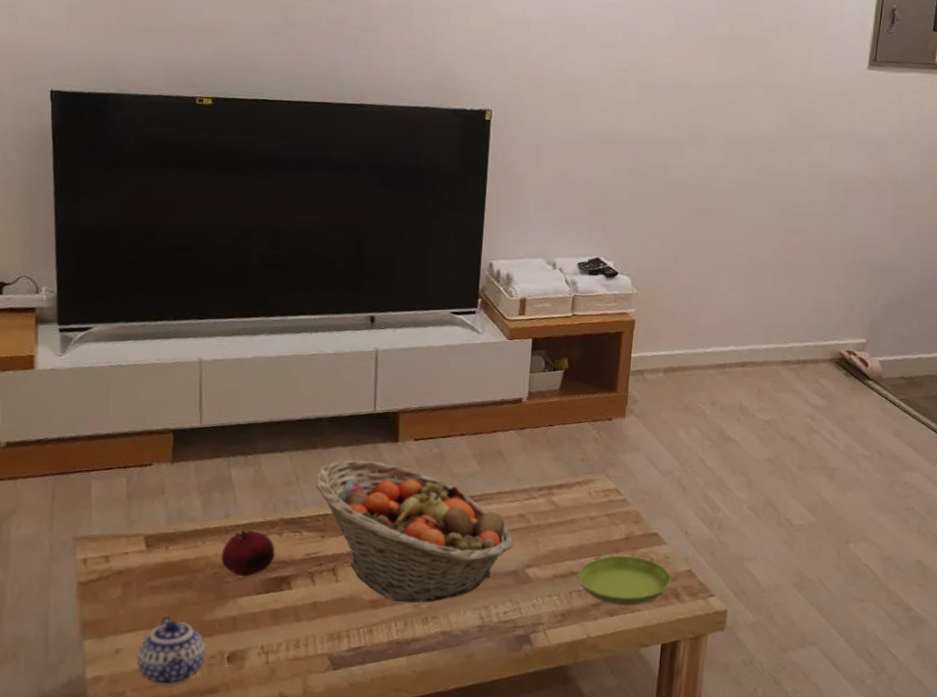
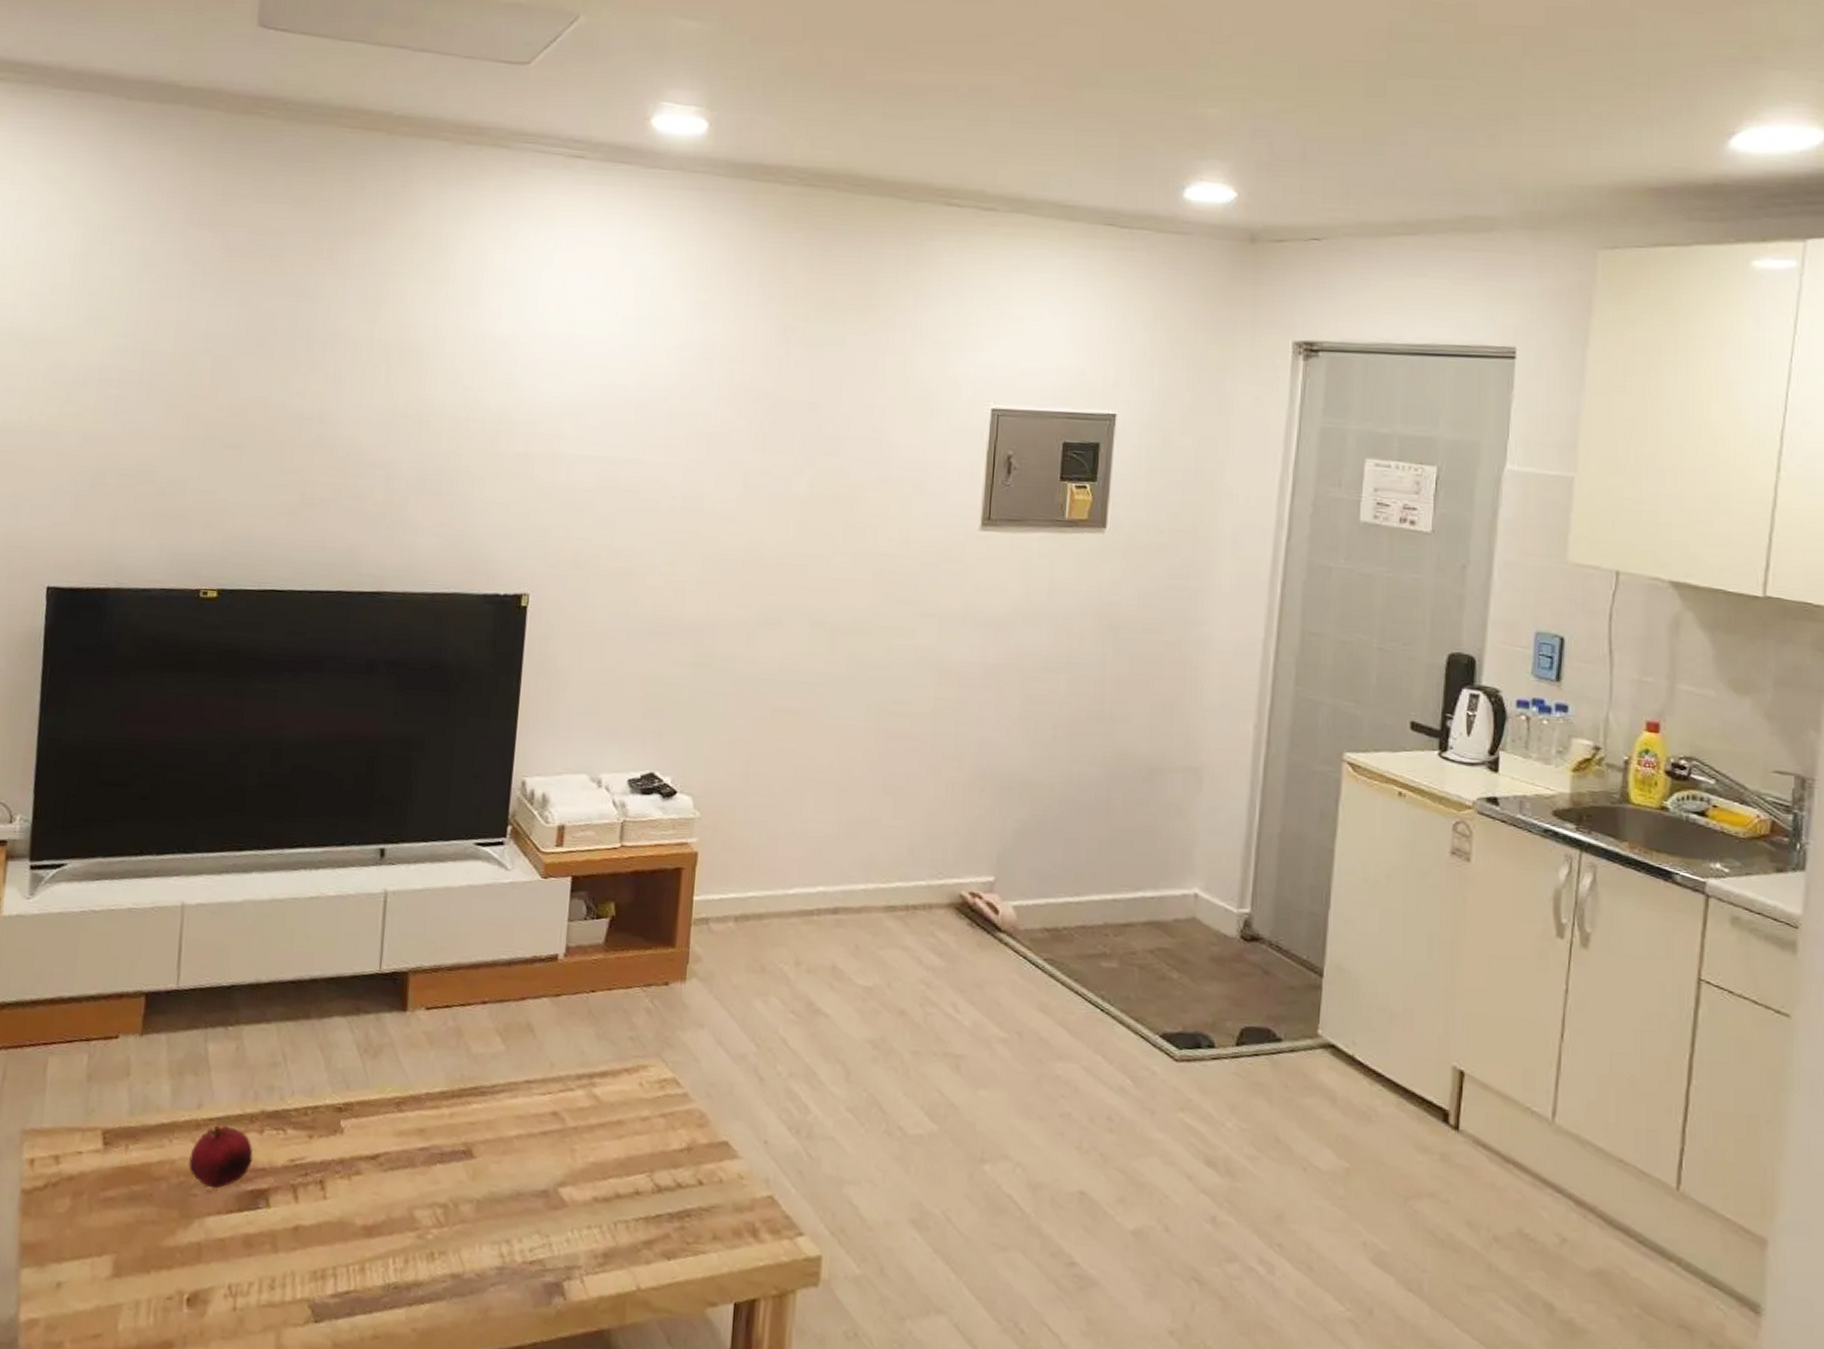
teapot: present [138,615,206,687] -> none [80,1238,163,1337]
fruit basket: present [315,460,513,603] -> none [305,1034,544,1232]
saucer: present [578,555,671,606] -> none [625,1172,747,1245]

